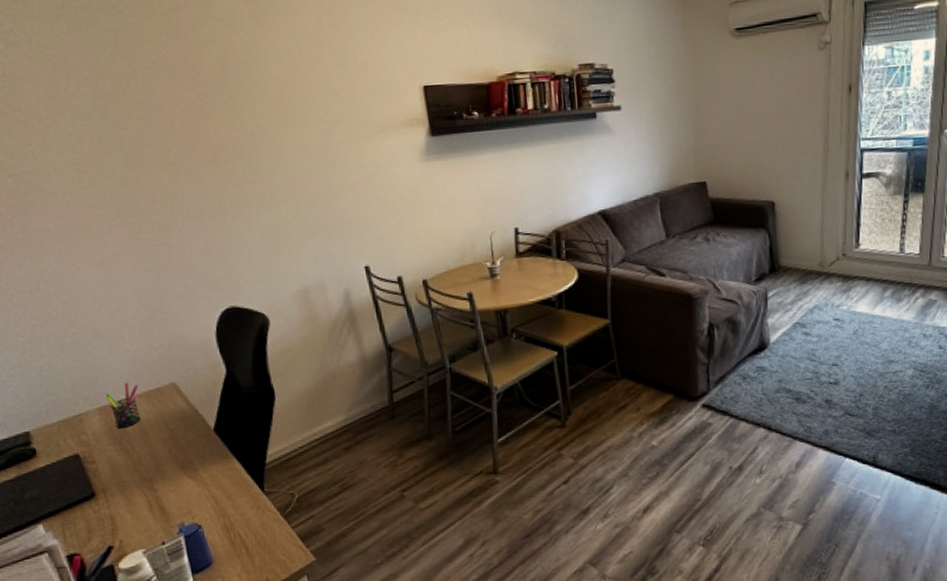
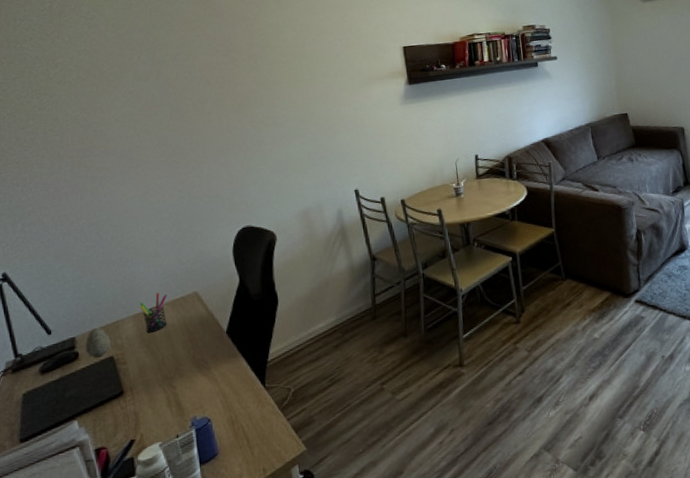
decorative egg: none [43,421,74,455] -> present [86,327,111,358]

